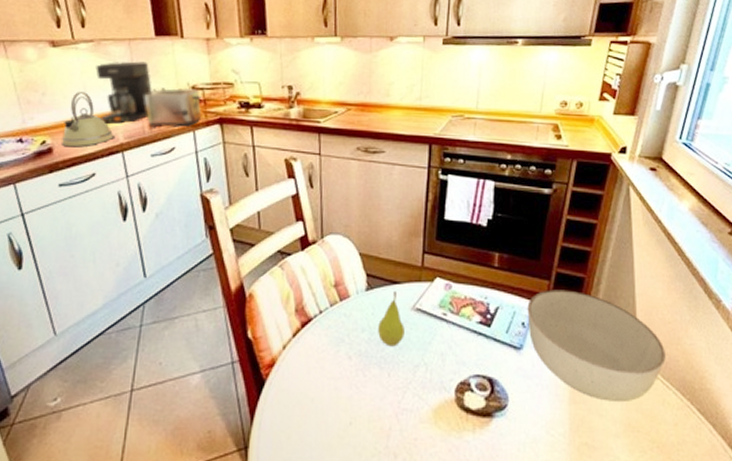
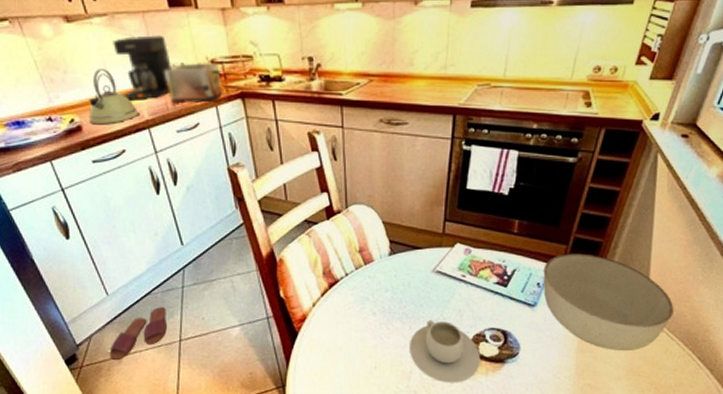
slippers: none [48,350,119,415] -> present [109,307,167,360]
fruit: present [378,290,405,347] -> none [400,255,425,304]
teacup: none [389,365,466,442] -> present [410,320,481,383]

